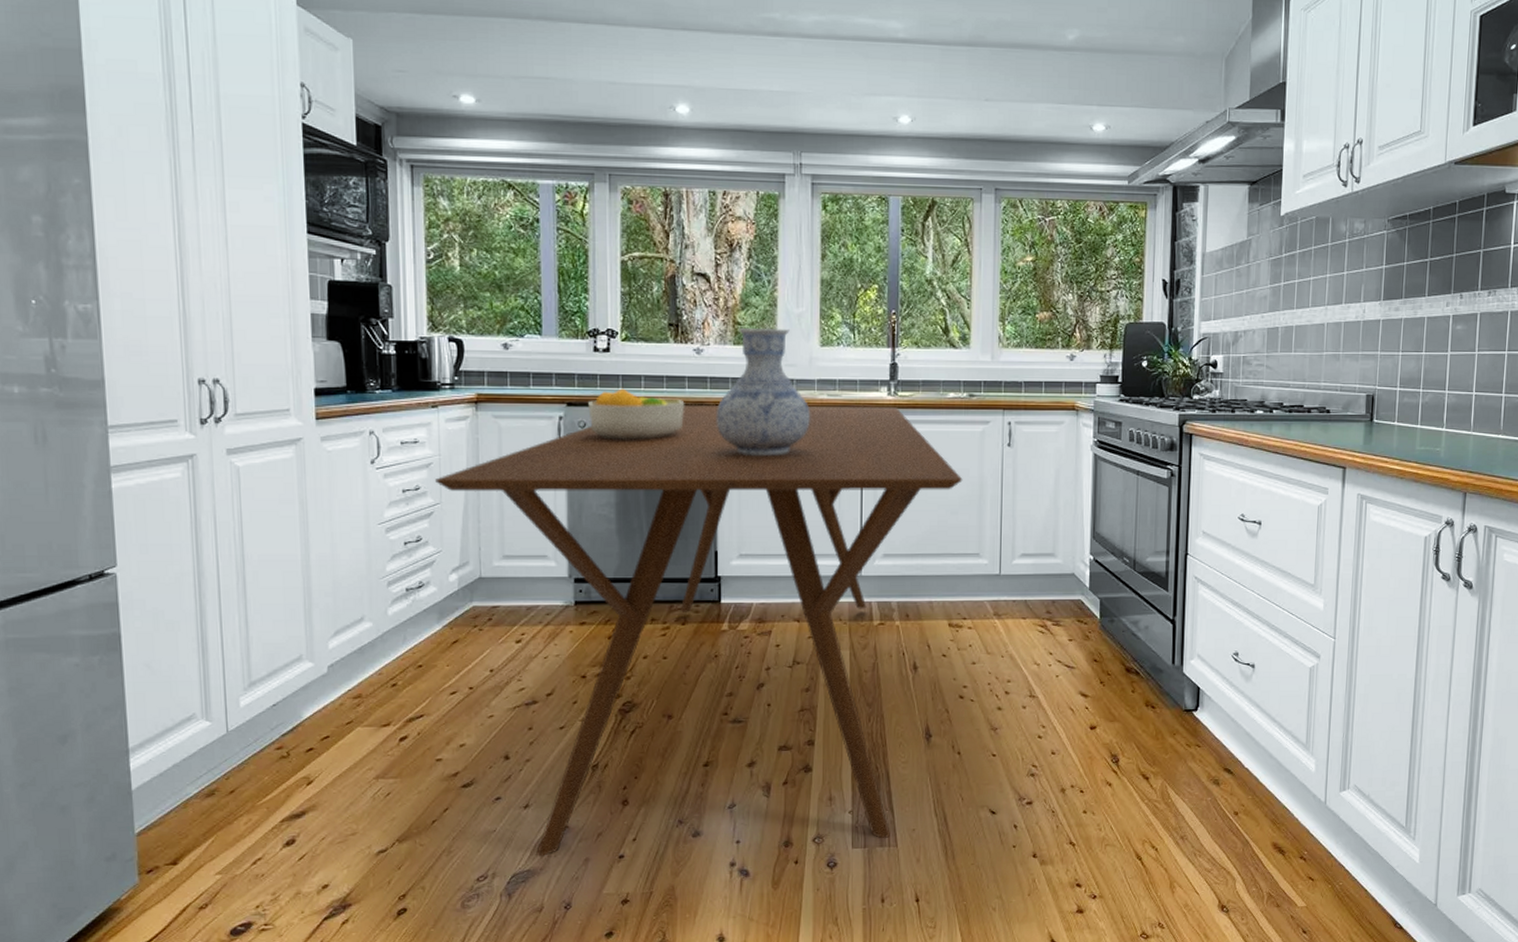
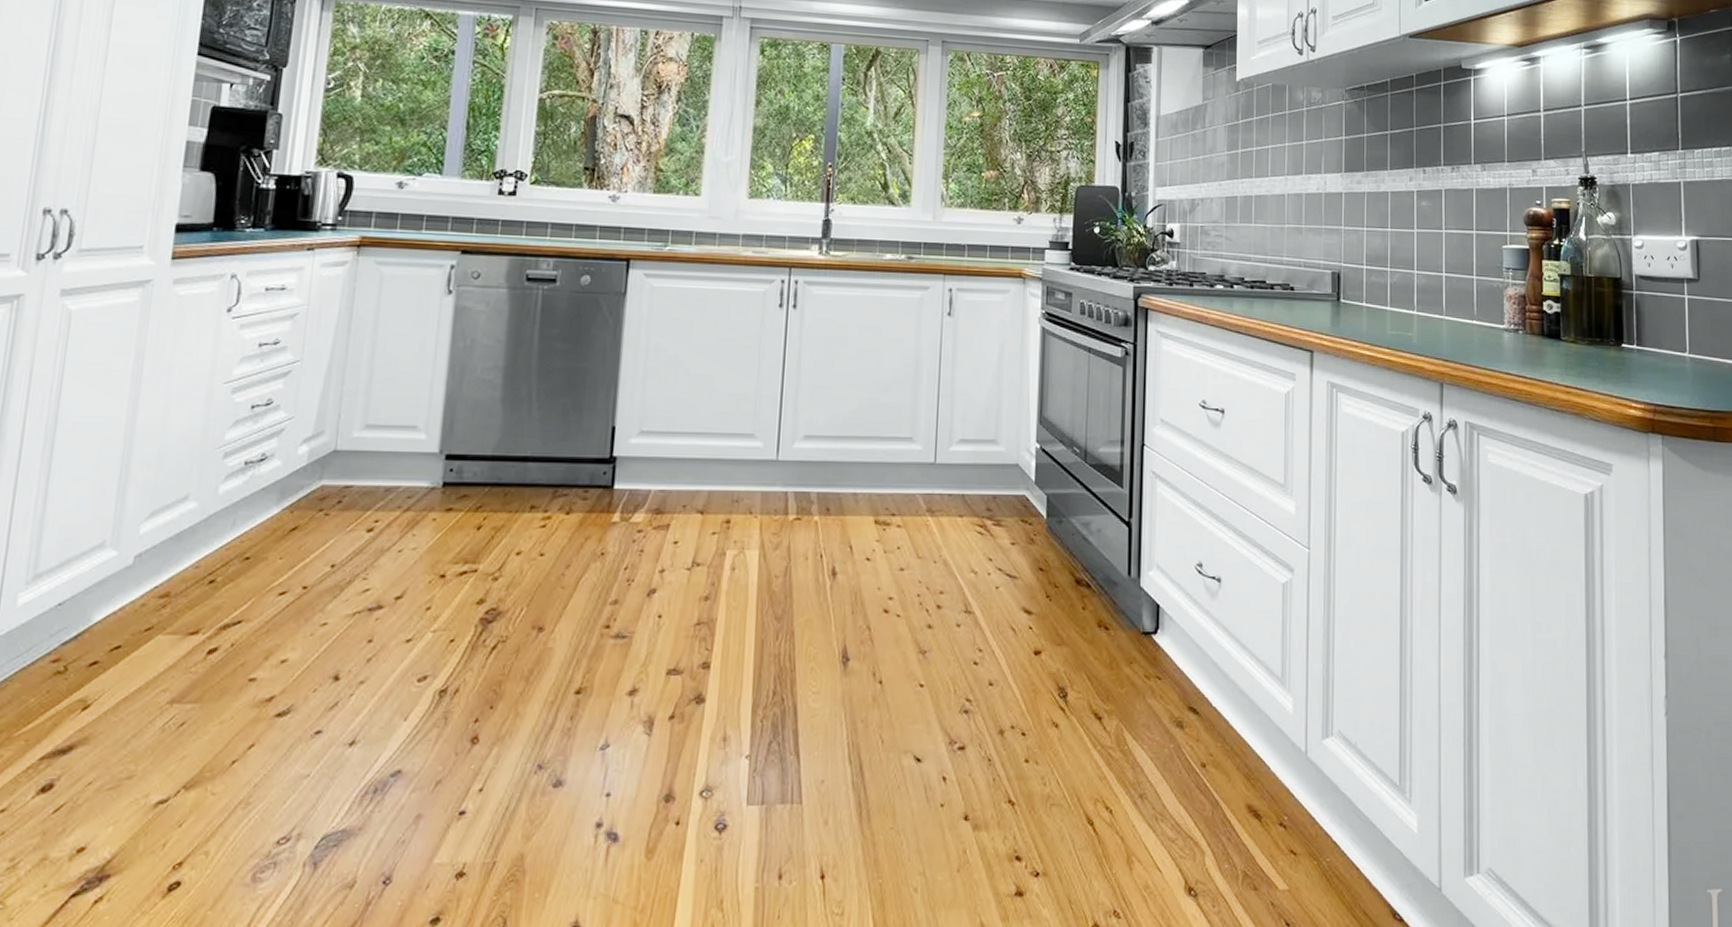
dining table: present [435,404,963,856] -> none [299,256,897,811]
fruit bowl: present [588,388,685,441] -> none [485,236,594,296]
vase: present [716,327,810,456] -> none [626,174,732,318]

